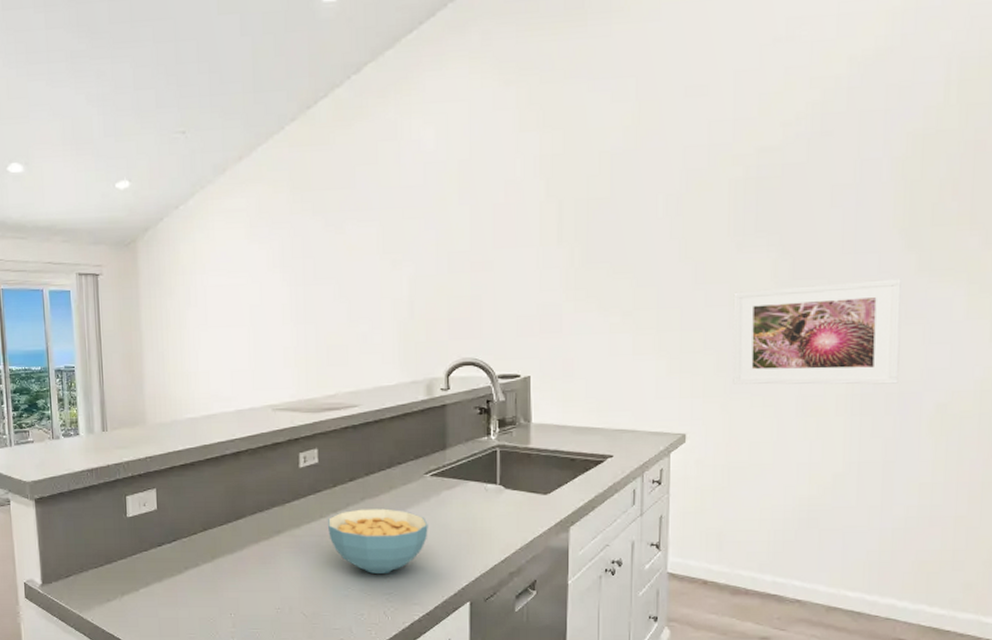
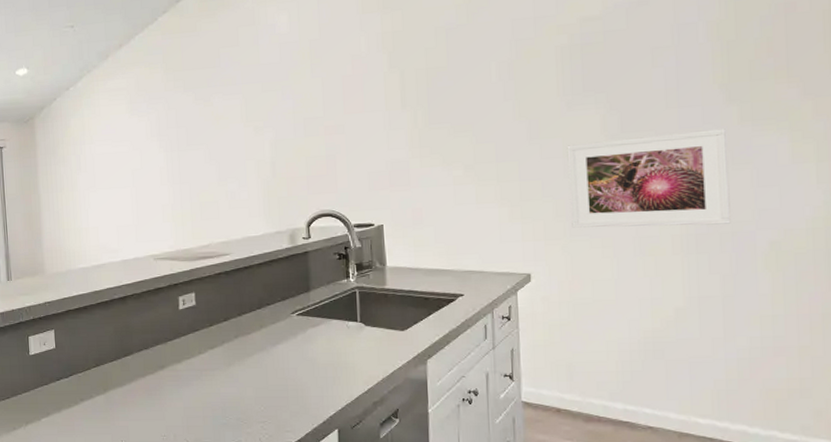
cereal bowl: present [327,508,428,574] -> none [205,345,297,404]

